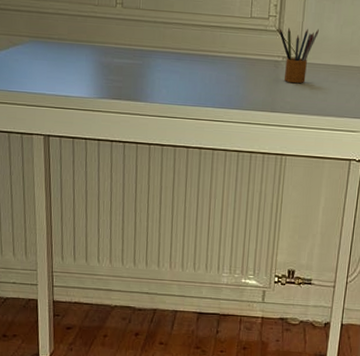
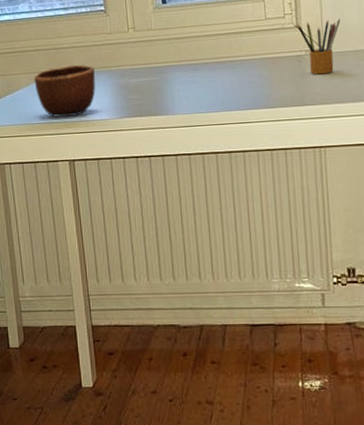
mug: none [14,33,78,90] -> present [34,64,95,118]

